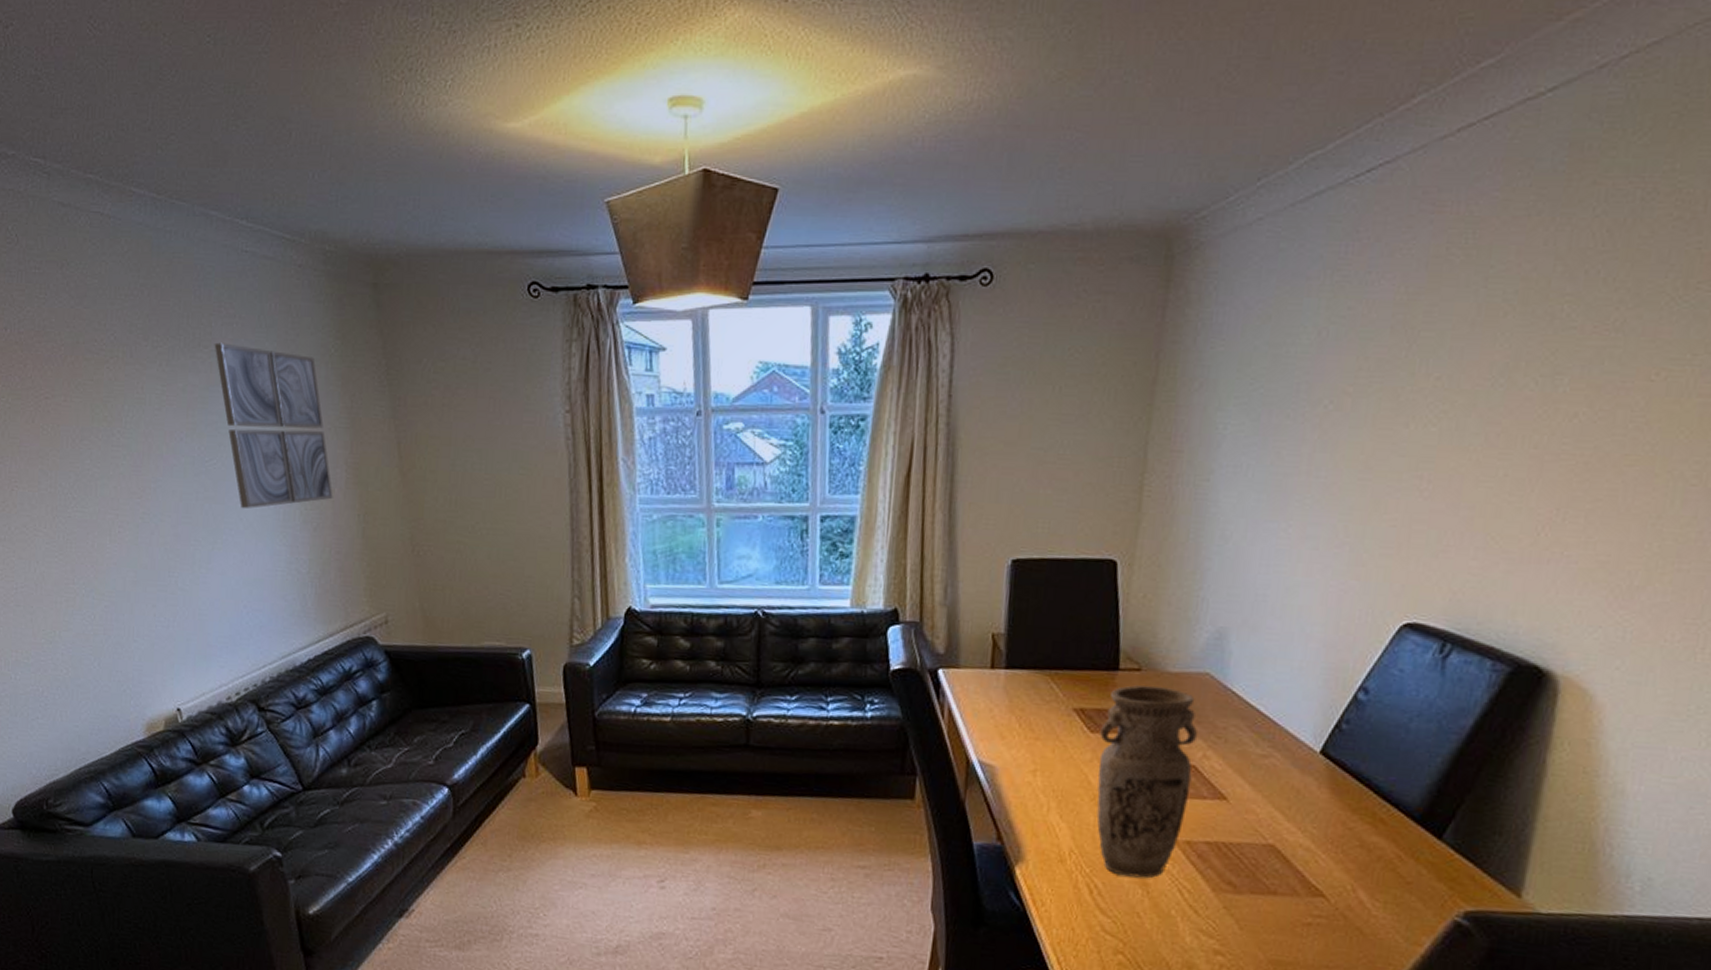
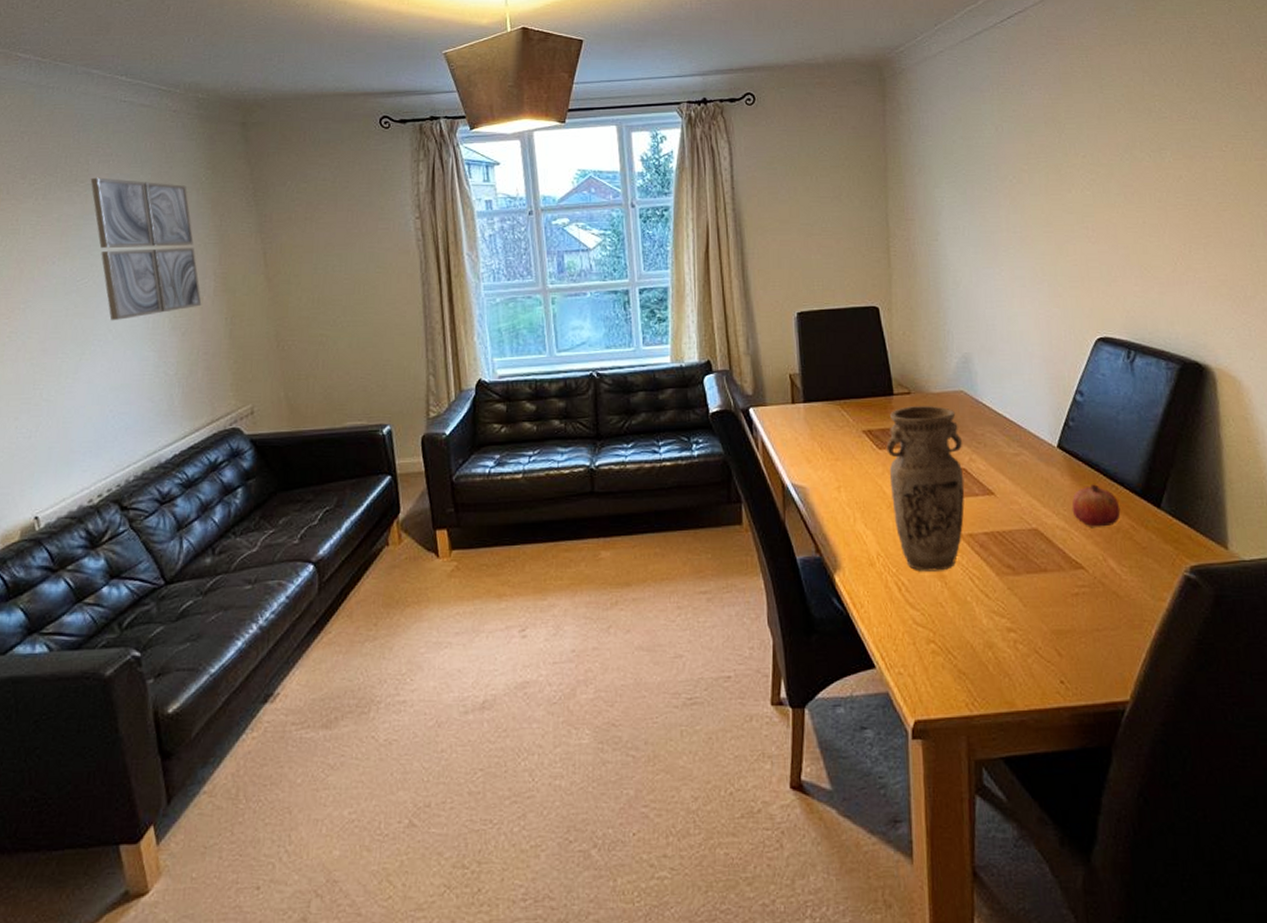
fruit: none [1323,801,1388,853] -> present [1072,484,1121,527]

